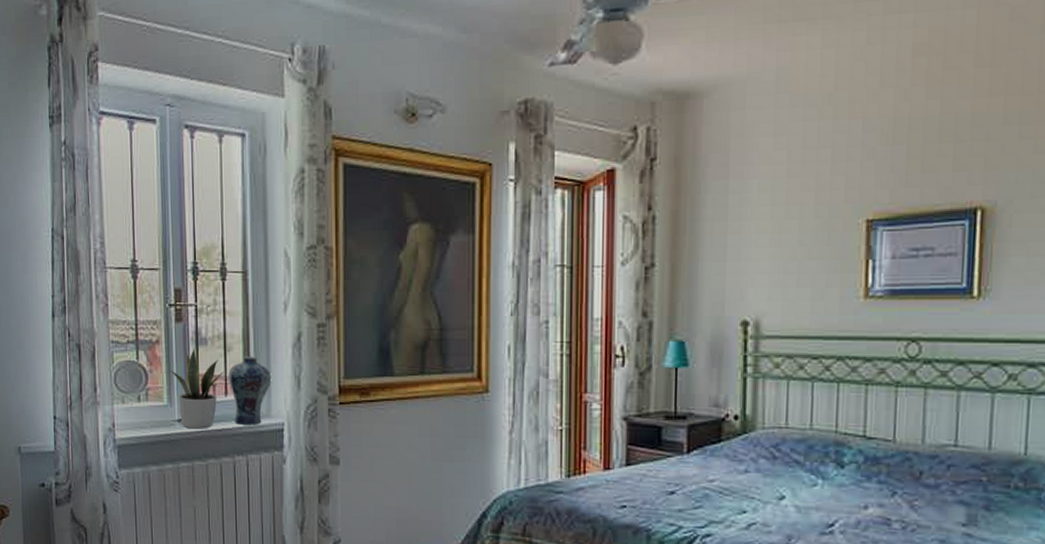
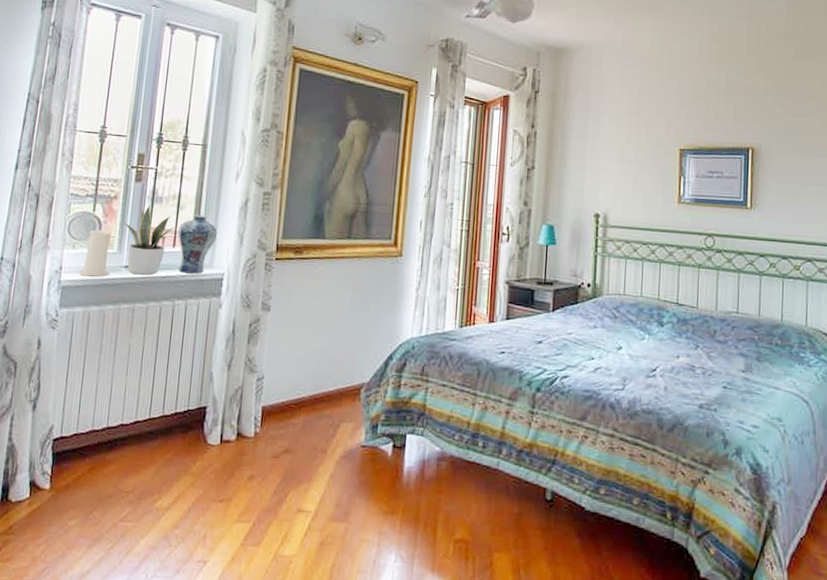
candle: none [132,380,163,433] -> present [78,230,111,277]

